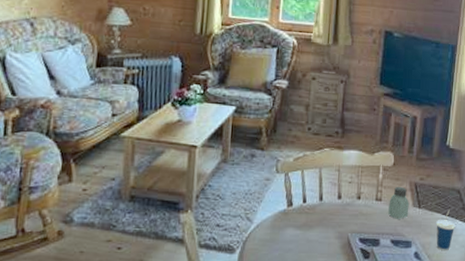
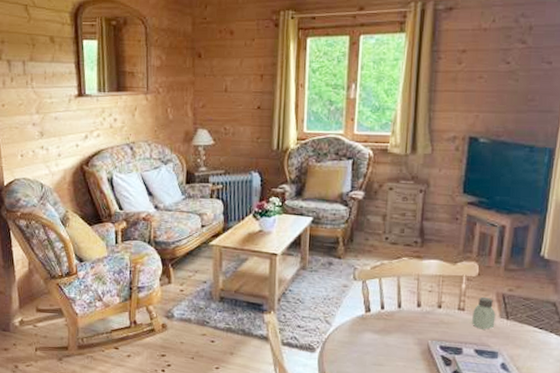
cup: present [436,209,456,250] -> none [526,322,550,364]

